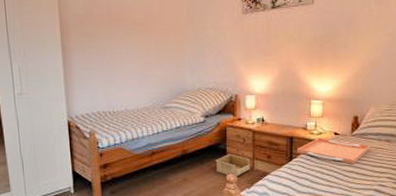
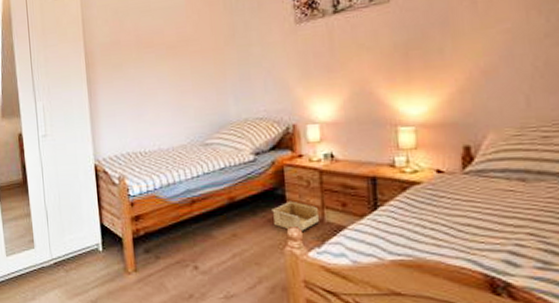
serving tray: present [296,138,371,165] -> none [382,177,495,215]

